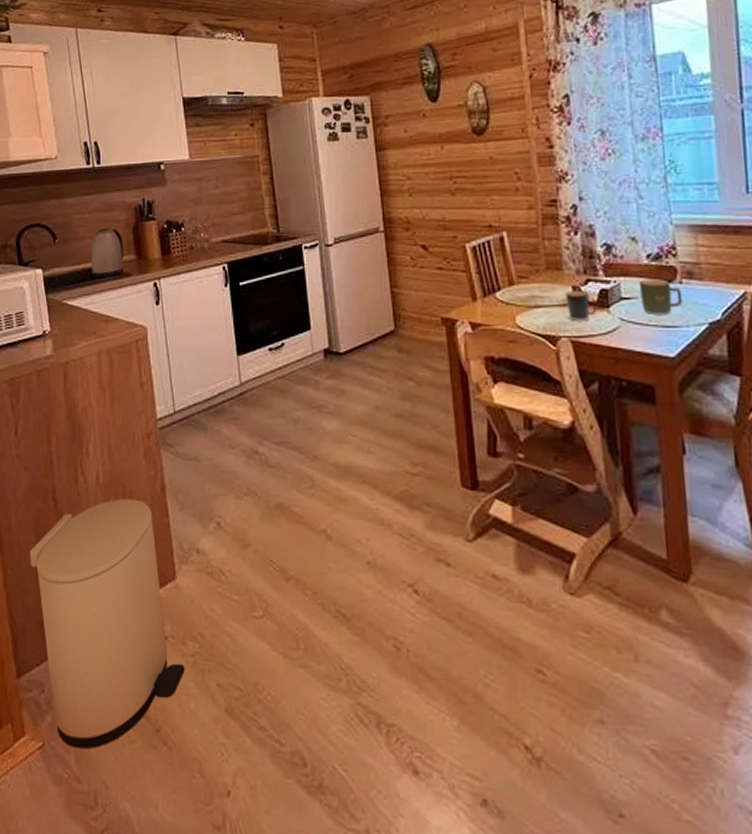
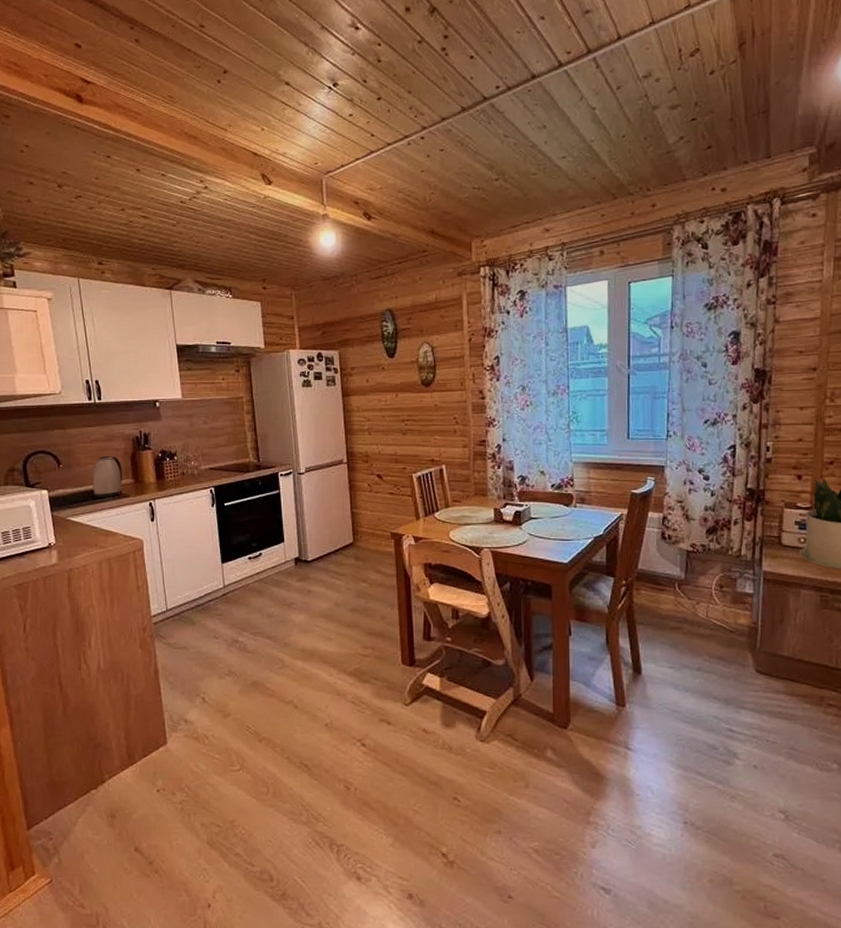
pedal bin: present [29,498,185,750] -> none [37,681,174,882]
mug: present [565,290,597,321] -> none [488,511,512,536]
mug: present [638,279,683,314] -> none [544,504,576,531]

